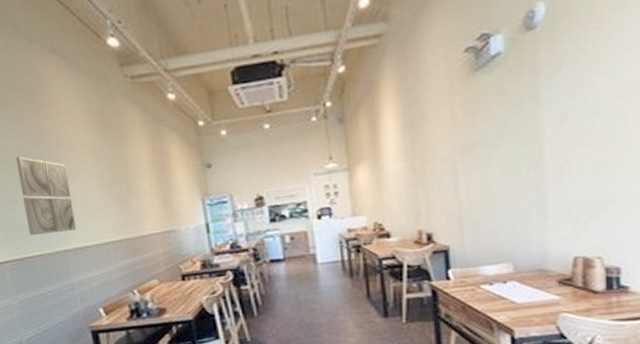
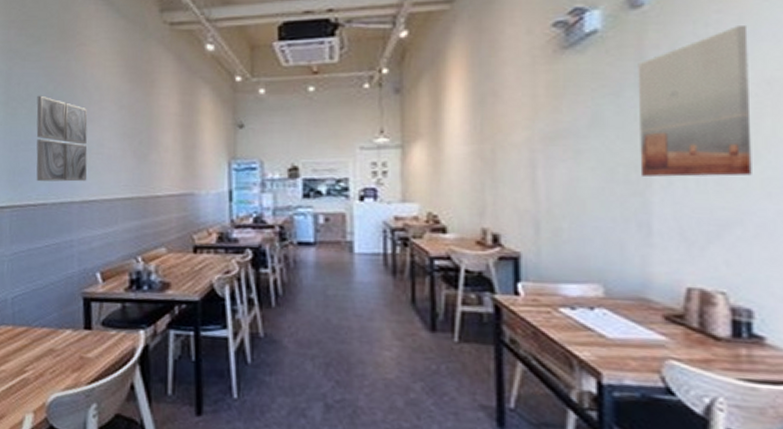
wall art: none [533,39,620,173] -> present [638,26,752,177]

